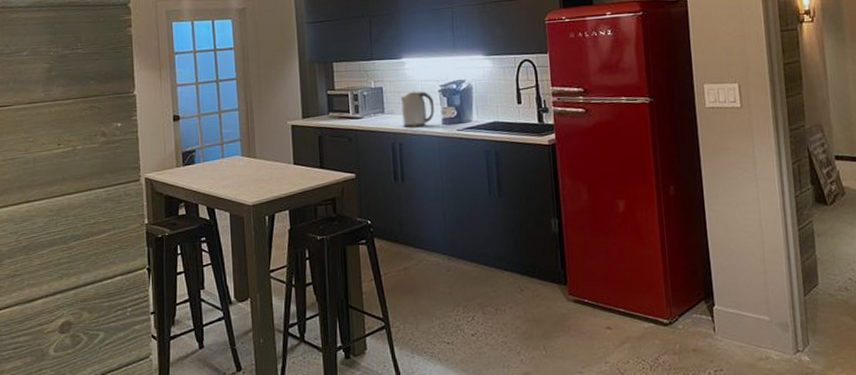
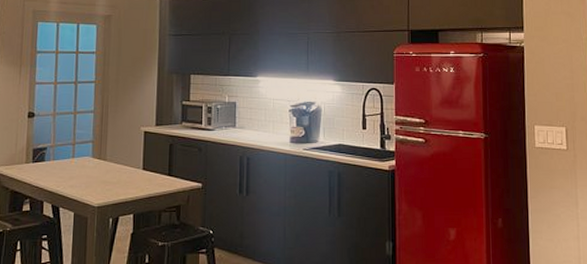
kettle: present [400,91,434,129] -> none [252,108,283,144]

